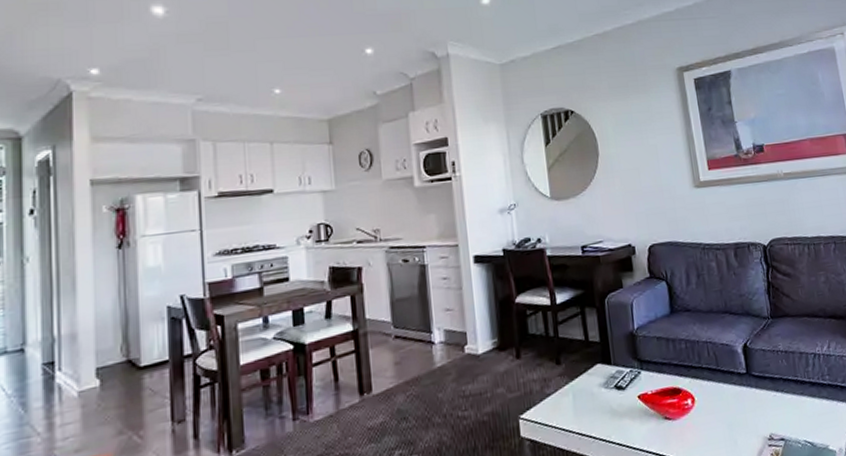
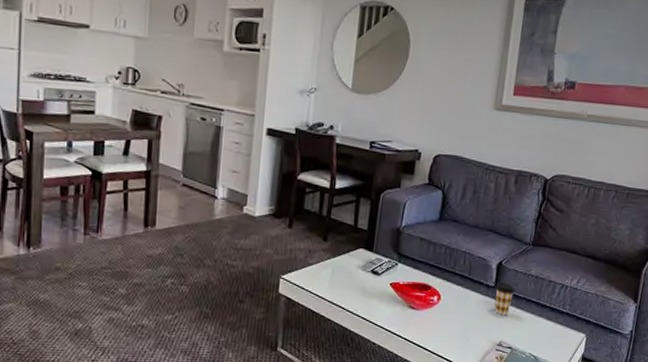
coffee cup: none [747,366,770,405] -> present [494,283,515,316]

